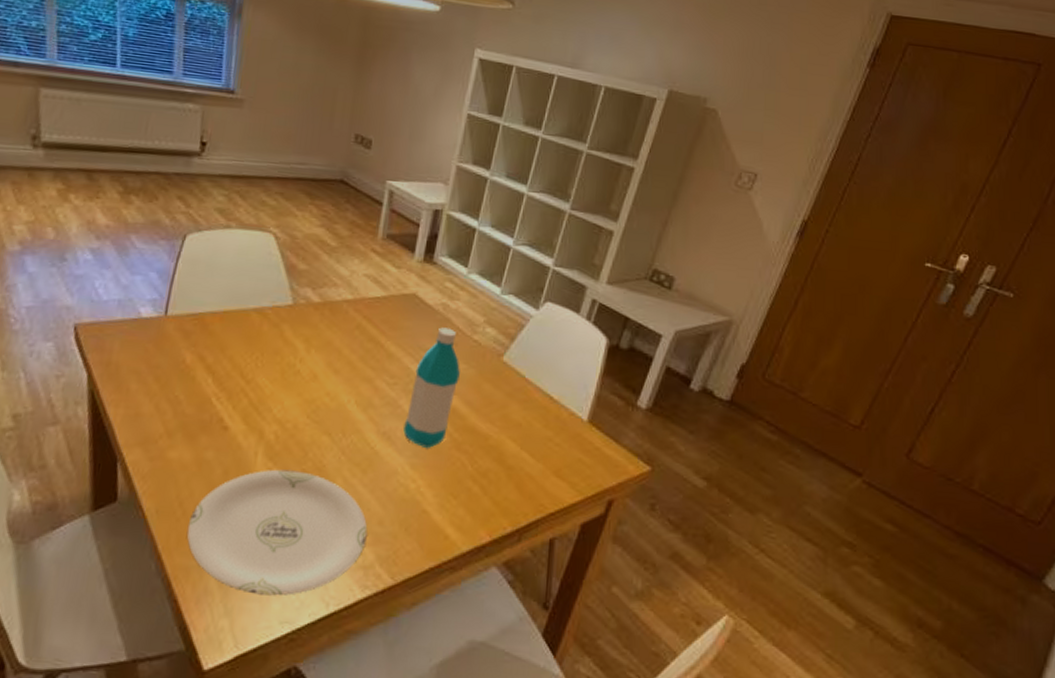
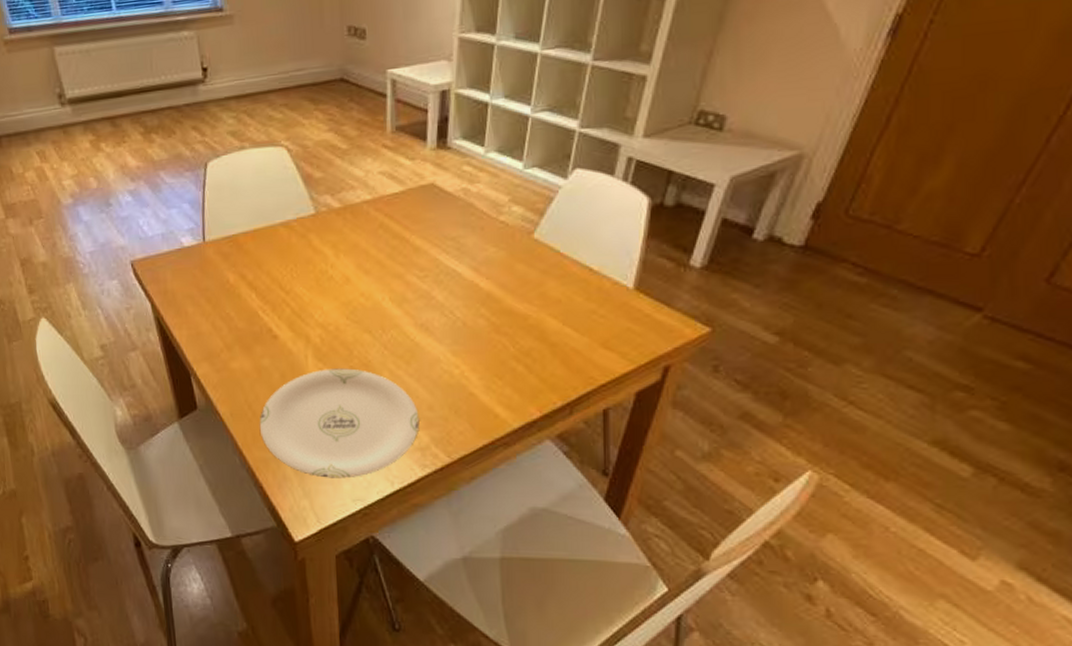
water bottle: present [403,327,460,449] -> none [440,213,490,336]

